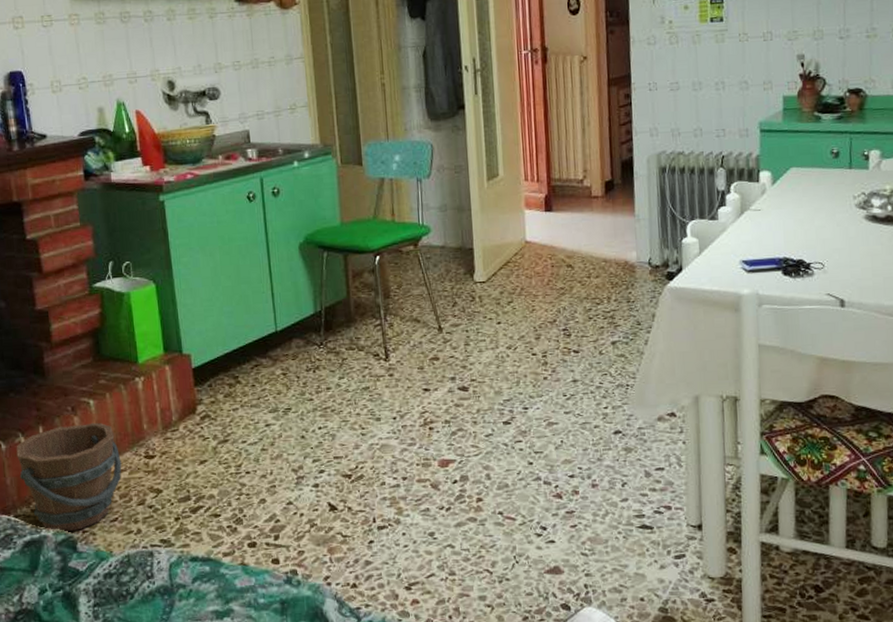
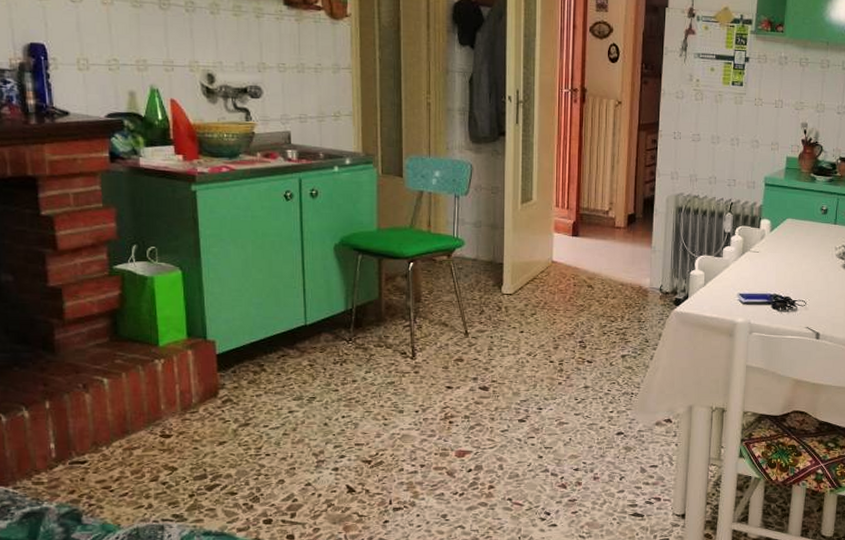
bucket: present [16,422,122,533] -> none [18,400,135,505]

